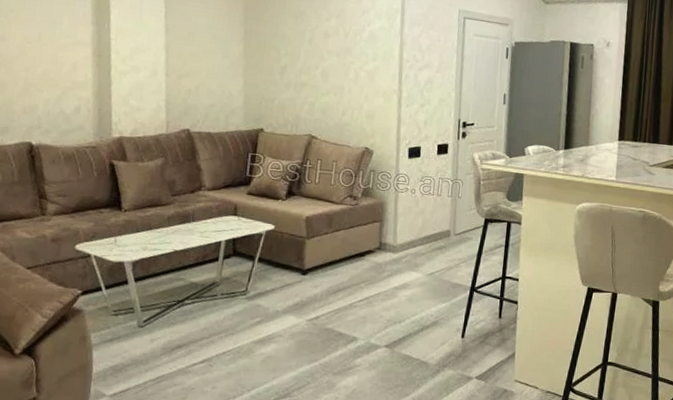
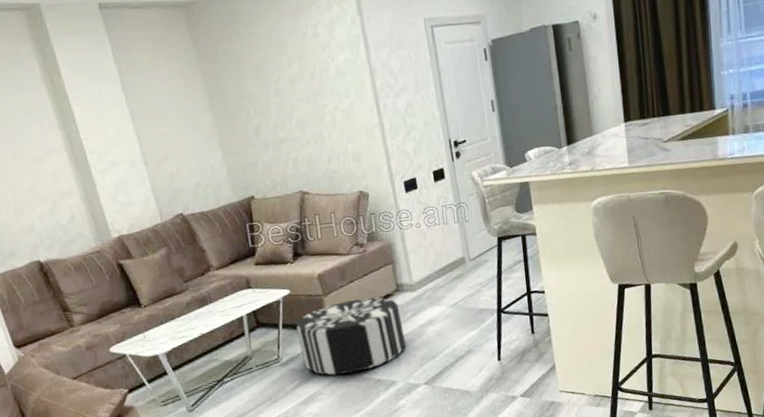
pouf: none [270,248,378,321] -> present [296,297,406,375]

